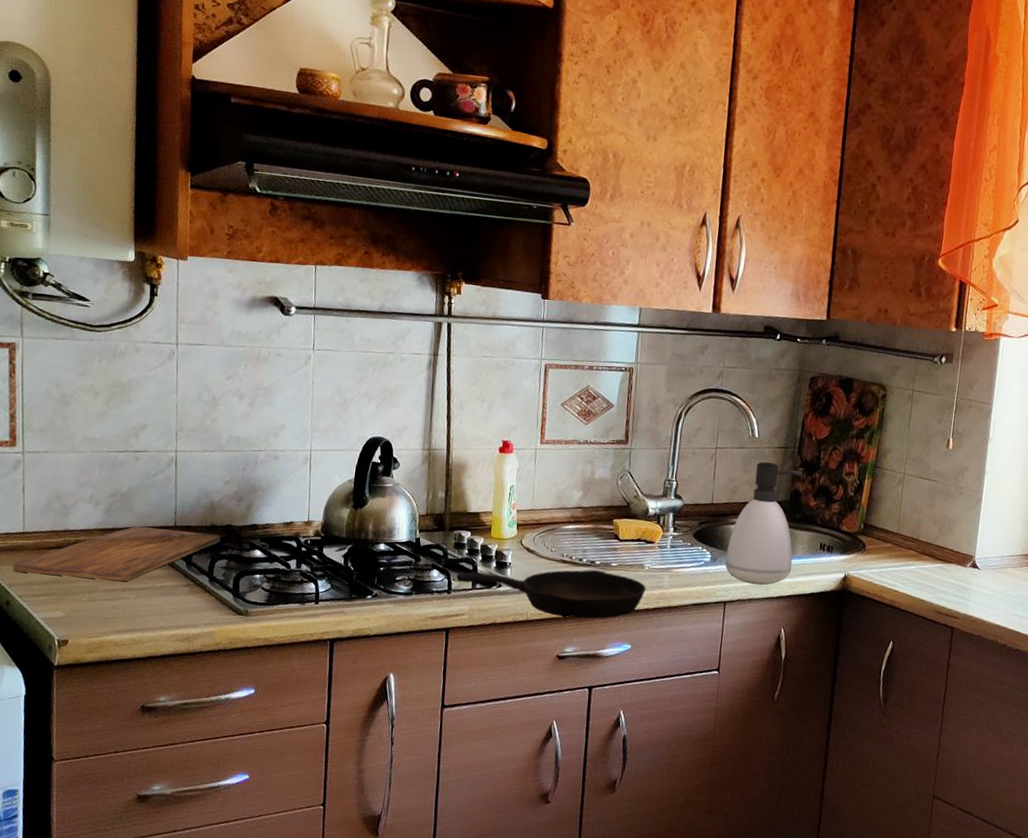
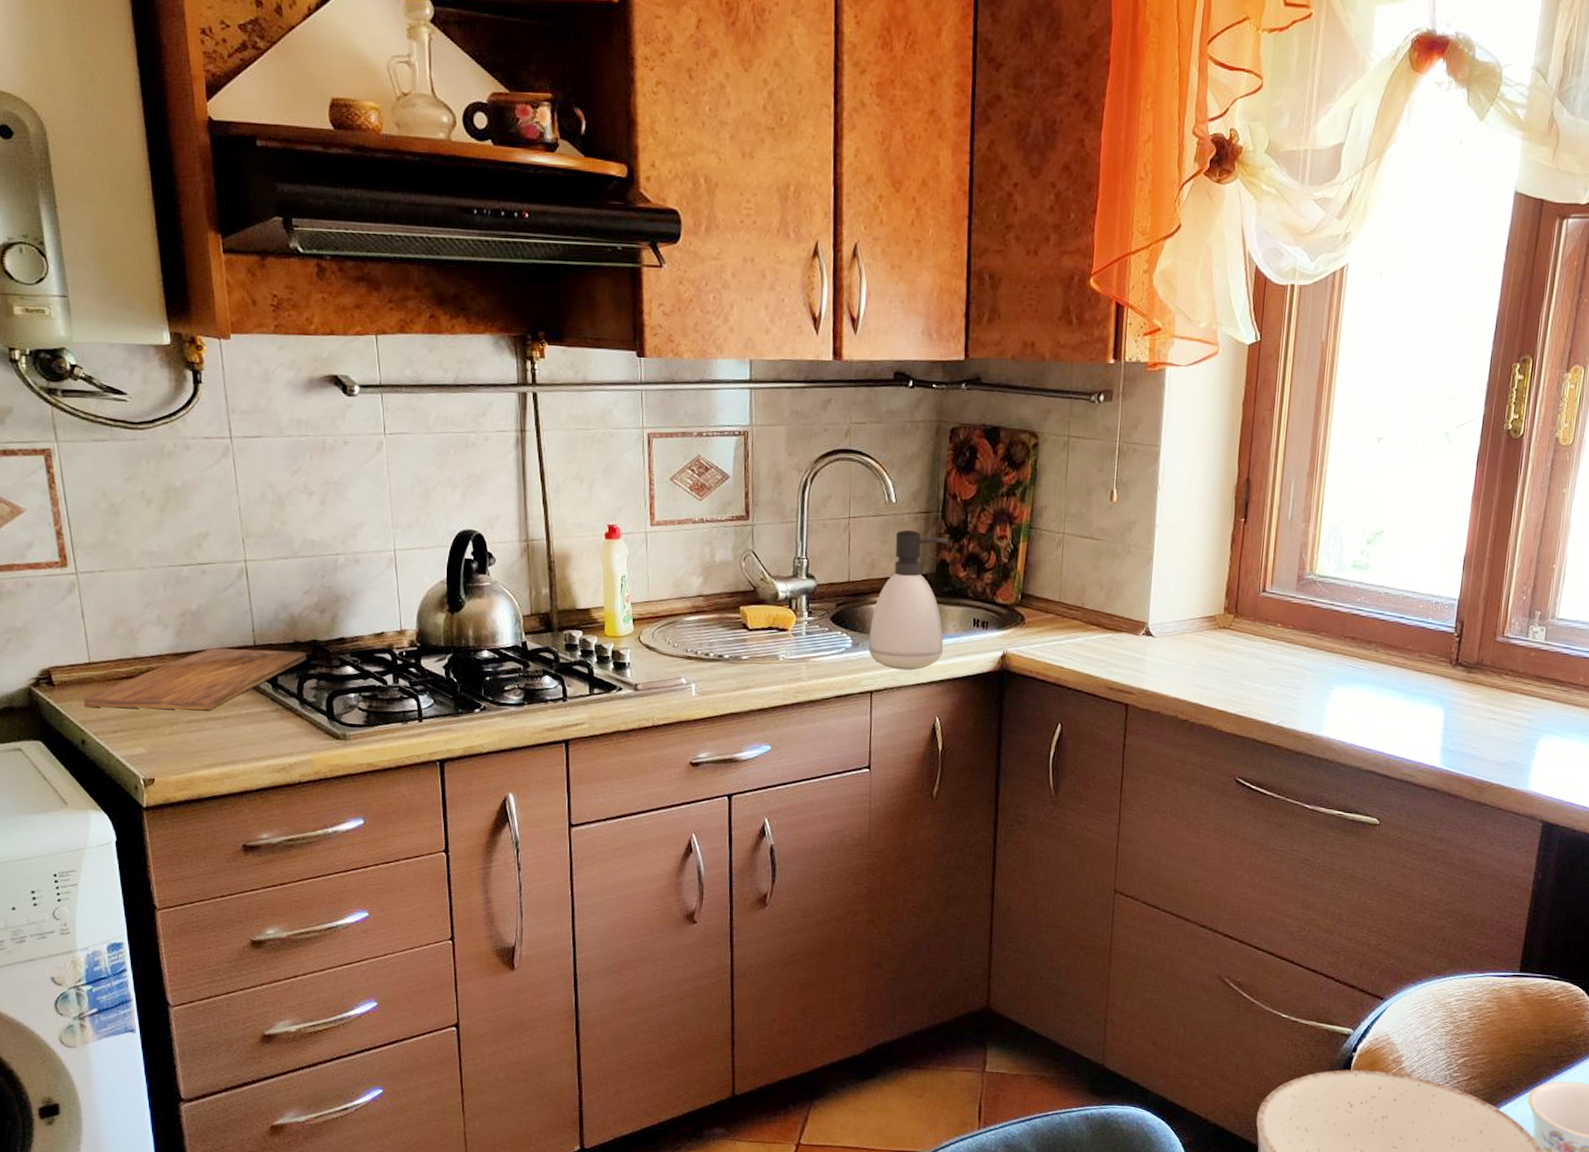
frying pan: present [456,569,646,619] -> none [571,664,782,720]

